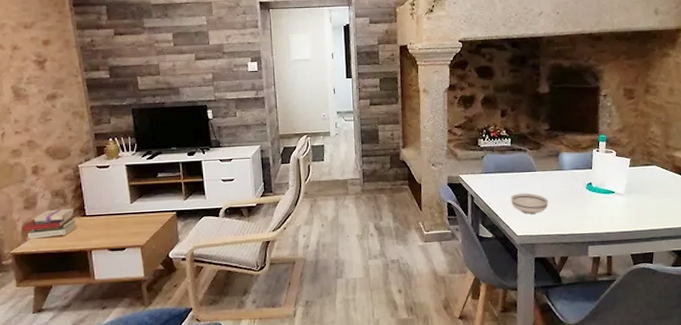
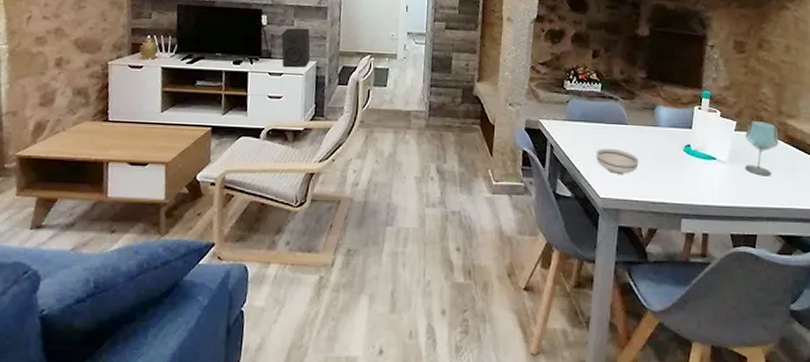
books: present [21,208,77,239] -> none [32,110,97,143]
speaker: none [226,117,254,154] -> present [281,27,311,68]
wine glass: none [638,156,668,203] -> present [745,121,779,176]

